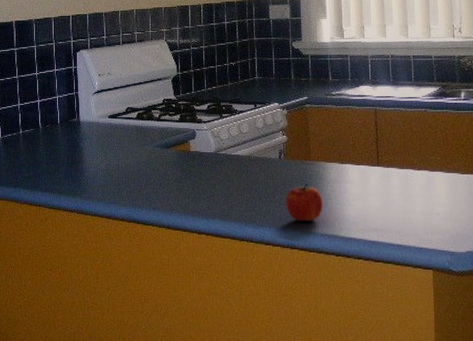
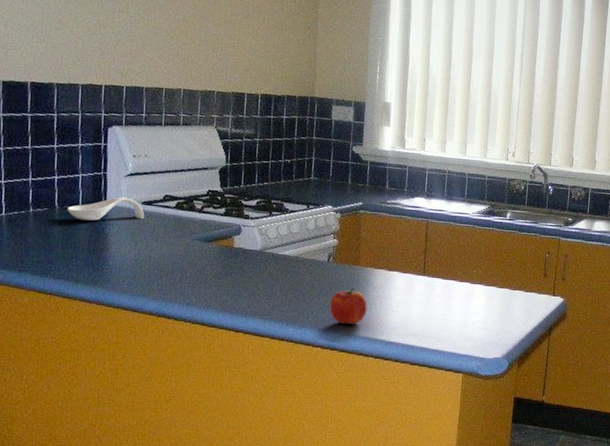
spoon rest: none [49,113,112,137] -> present [67,197,145,221]

